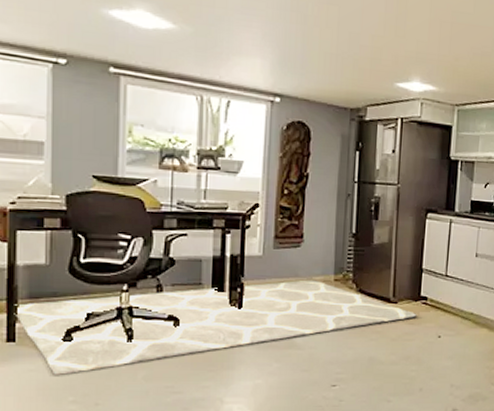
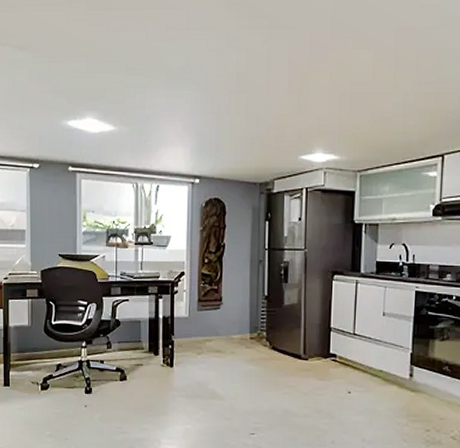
rug: present [14,280,417,375] -> none [8,338,327,414]

